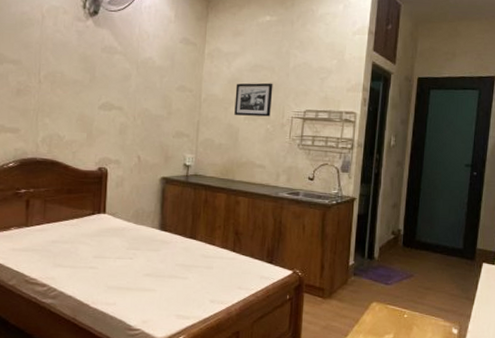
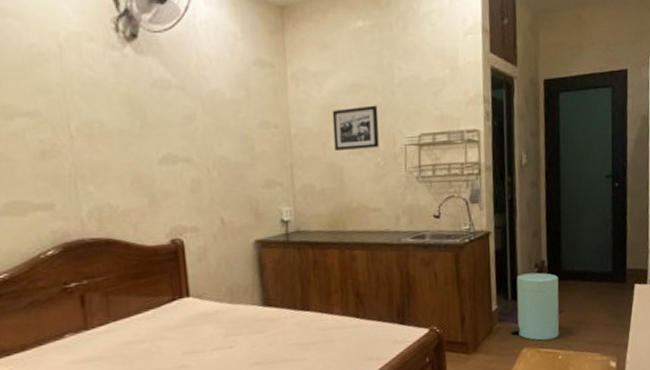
trash can: none [364,238,412,299] -> present [511,272,560,341]

